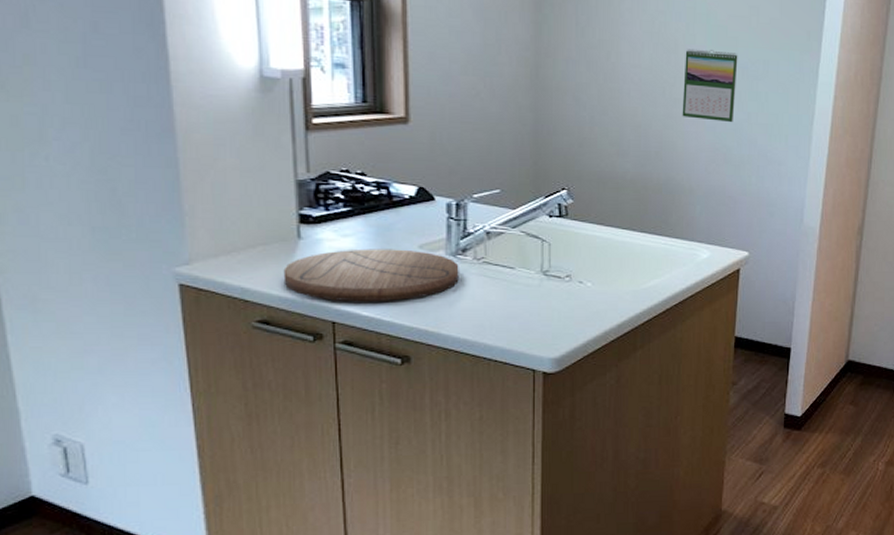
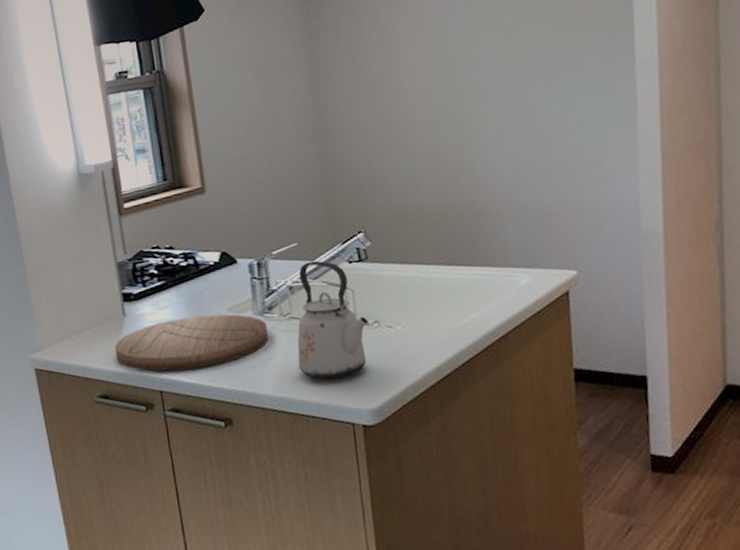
kettle: none [487,209,562,326] -> present [297,260,369,380]
calendar: present [682,48,738,122] -> none [471,52,538,134]

